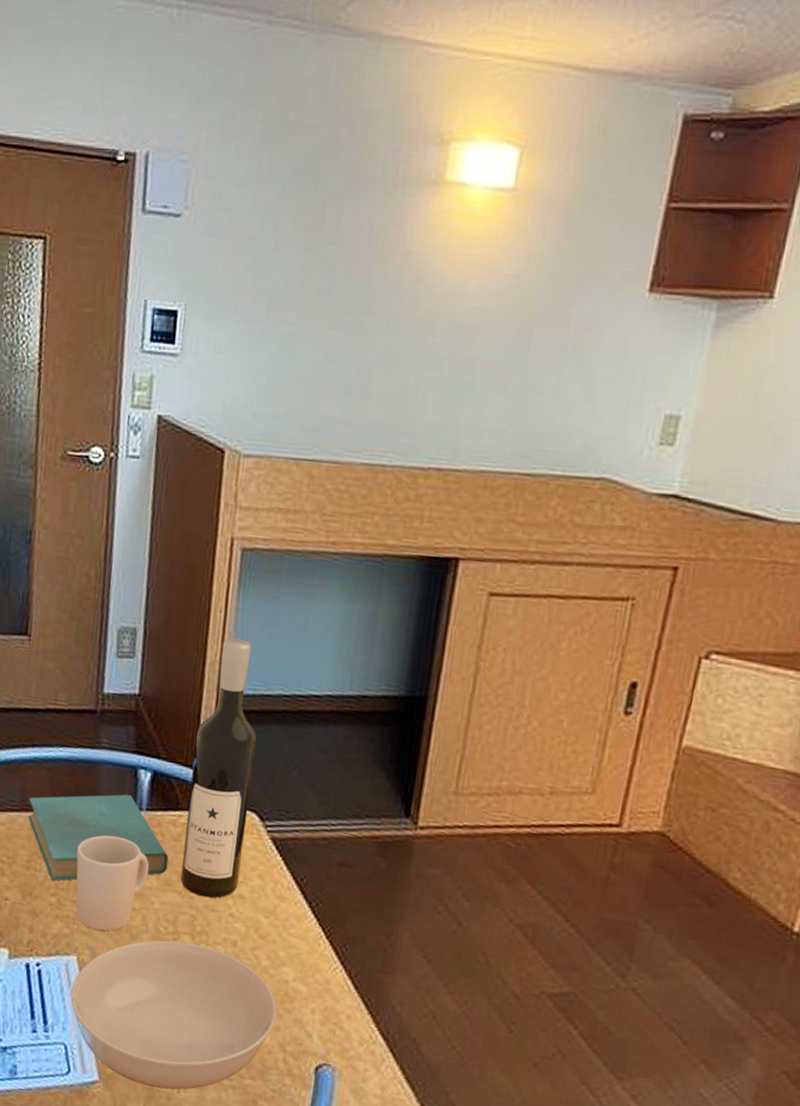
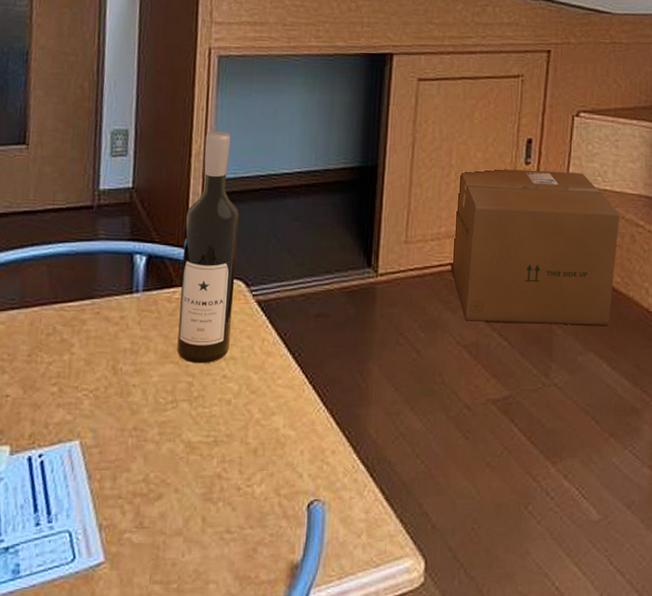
book: present [27,794,169,882] -> none [27,278,165,372]
bowl: present [70,940,277,1090] -> none [74,408,270,556]
mug: present [76,835,150,932] -> none [77,319,148,411]
box: none [509,716,752,931] -> present [450,169,620,326]

